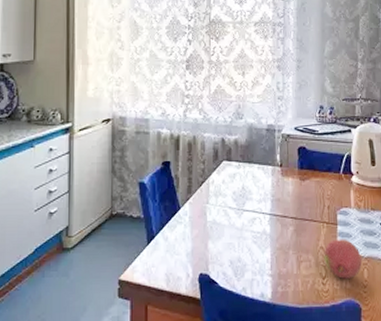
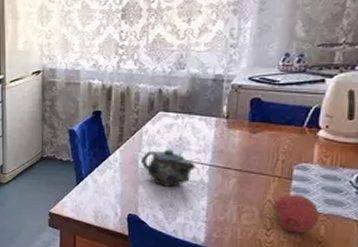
teapot: none [210,199,259,240] -> present [141,149,197,187]

